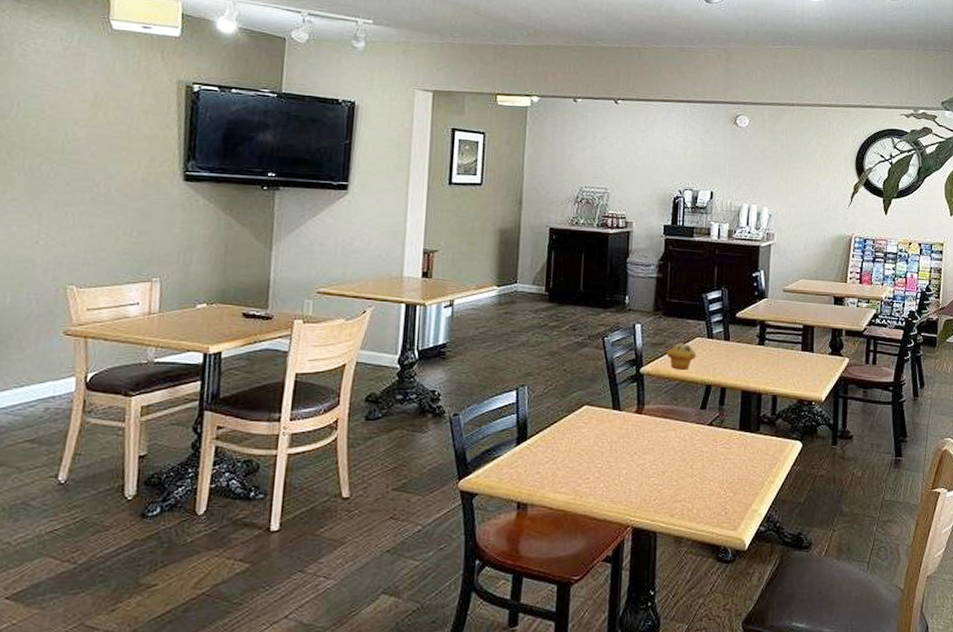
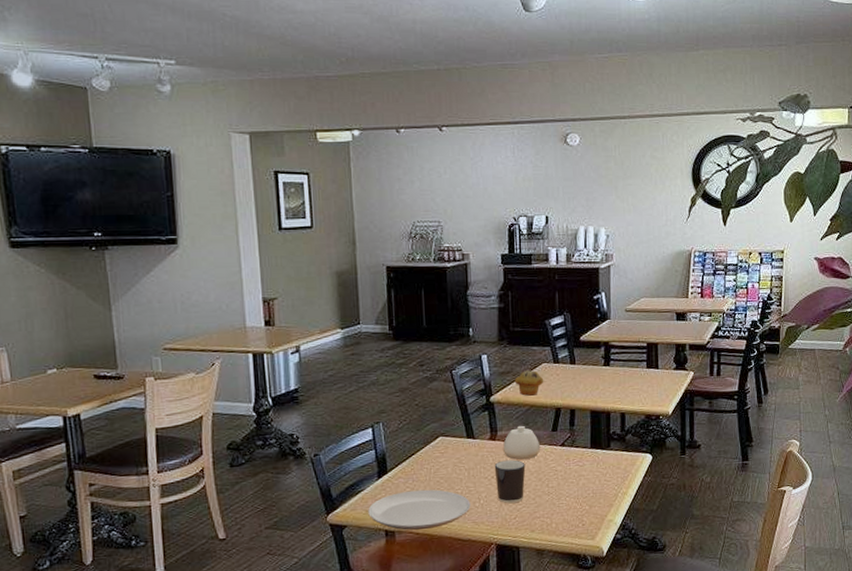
plate: none [502,461,610,504] -> present [368,489,471,530]
mug: none [638,436,671,484] -> present [494,460,526,504]
sugar bowl: none [648,400,688,436] -> present [502,425,541,460]

